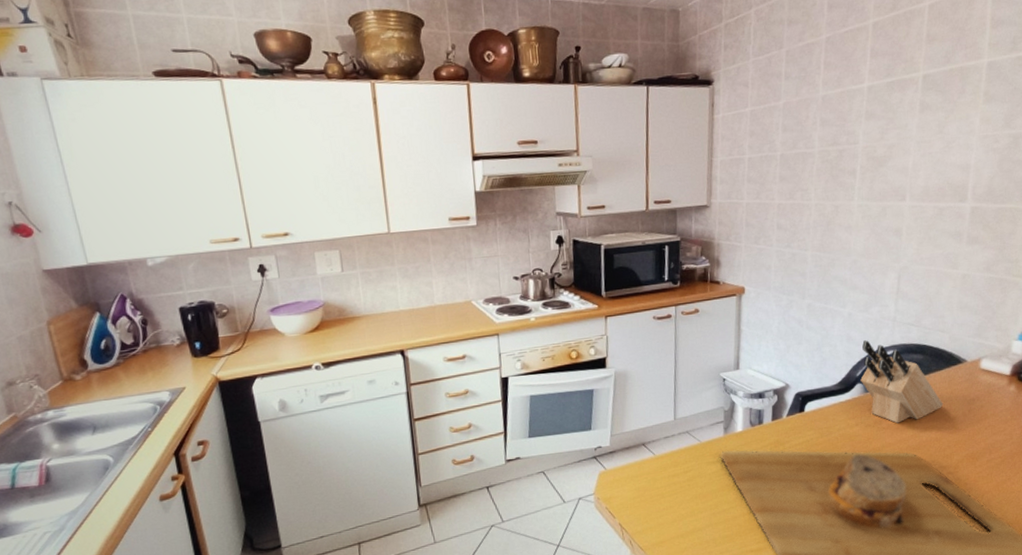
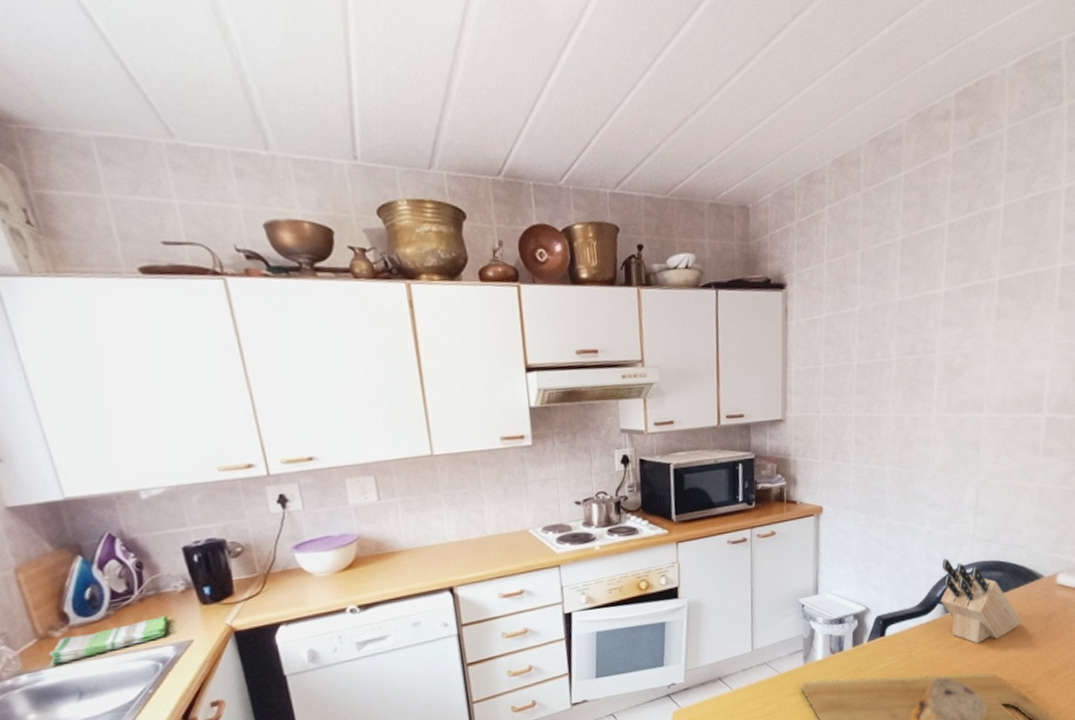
dish towel: none [71,365,166,404] -> present [48,615,169,666]

